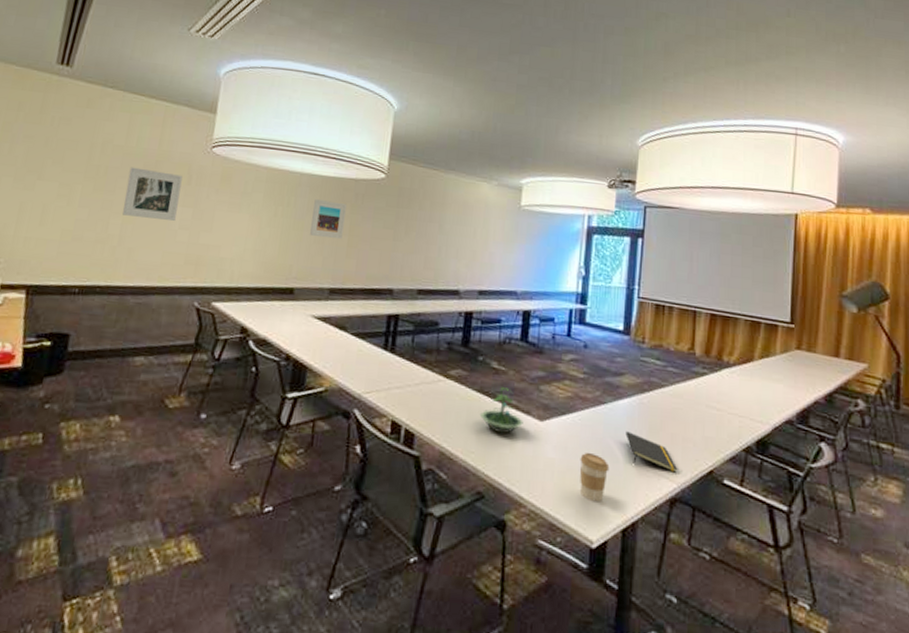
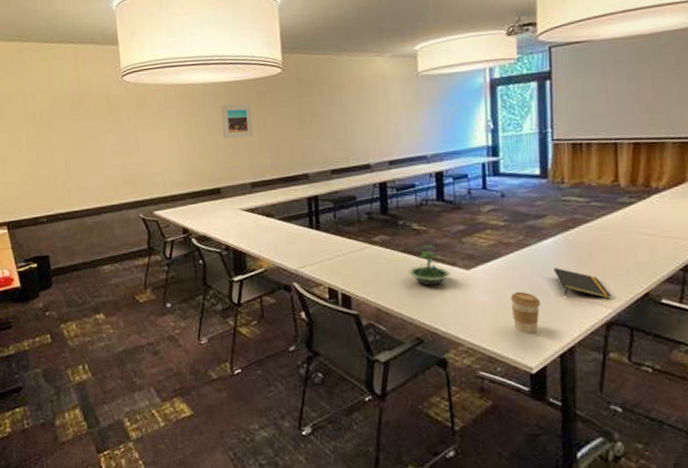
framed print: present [122,167,183,221] -> none [59,107,107,151]

